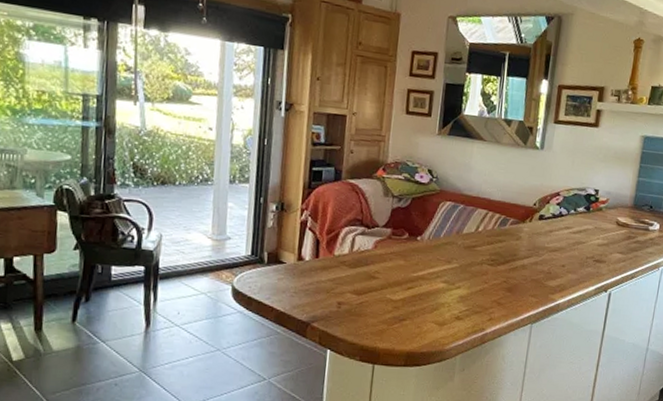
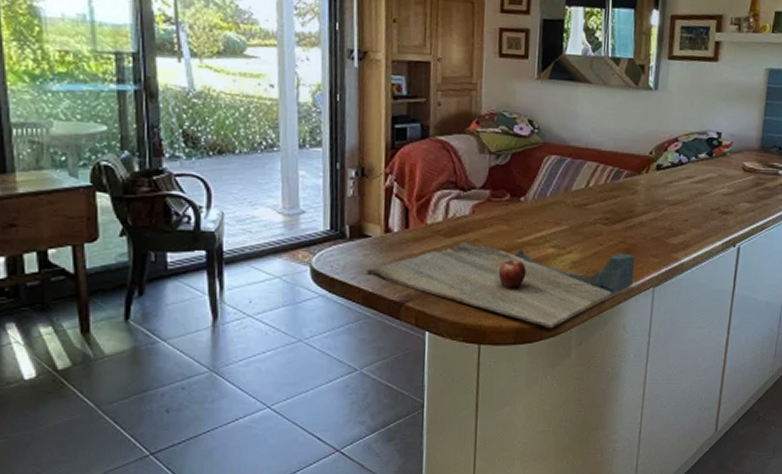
cutting board: none [279,272,517,355] -> present [366,241,636,329]

